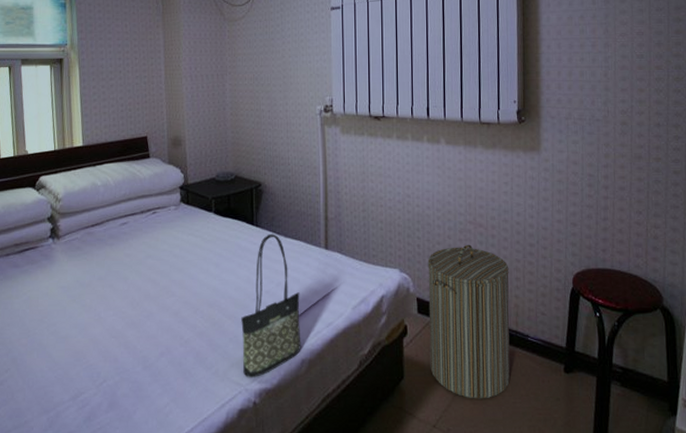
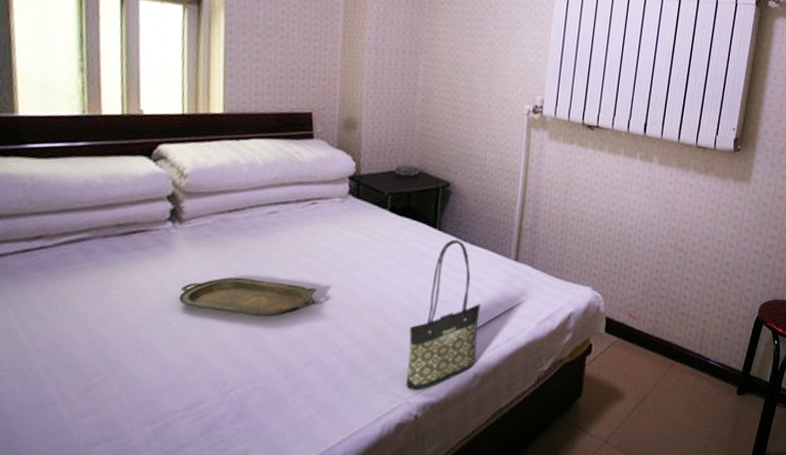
serving tray: none [61,281,163,315] -> present [179,277,318,317]
laundry hamper: present [427,244,510,399] -> none [609,267,702,417]

